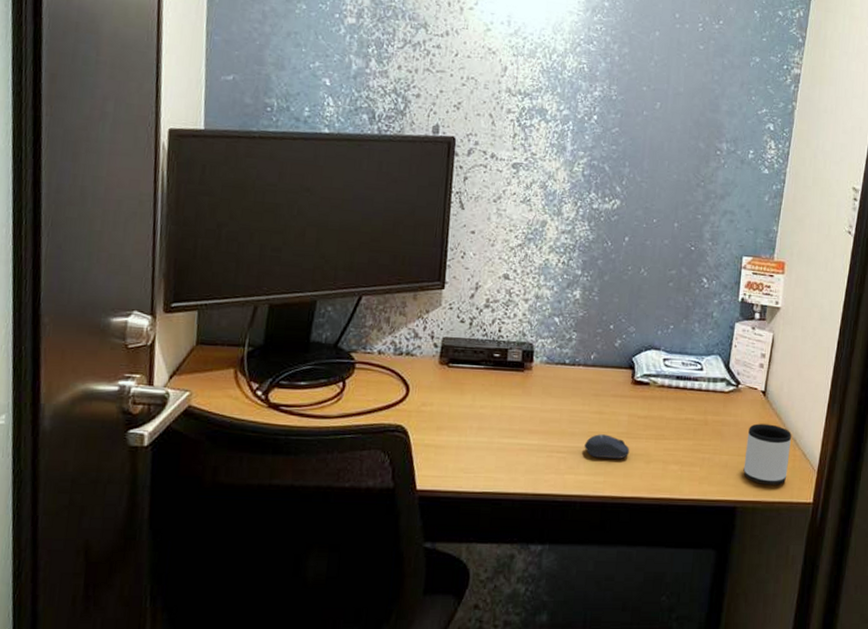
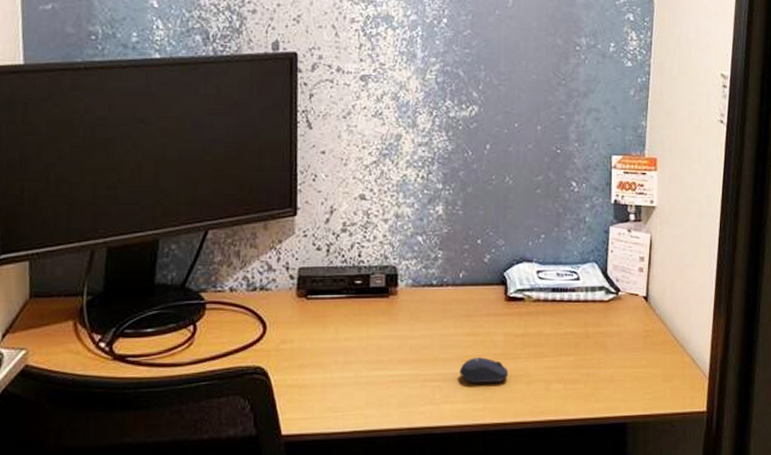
mug: present [743,423,791,486] -> none [631,331,678,397]

